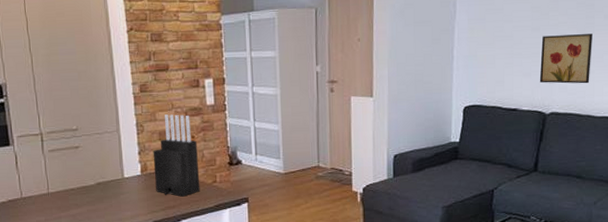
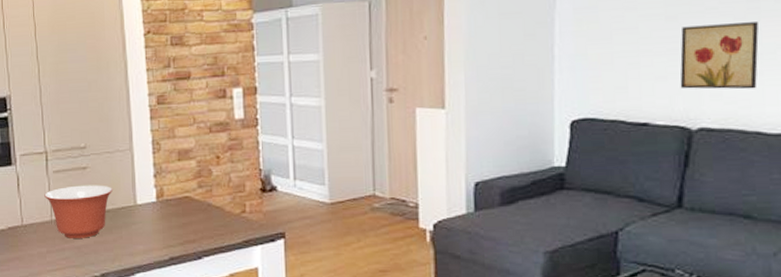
mixing bowl: none [41,161,102,208] -> present [44,185,112,238]
knife block: present [152,114,200,197] -> none [170,130,226,229]

